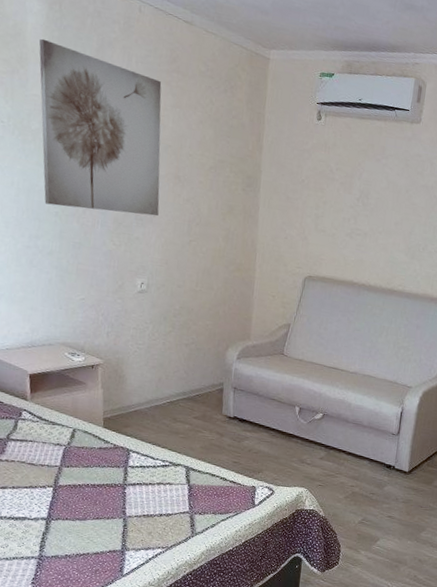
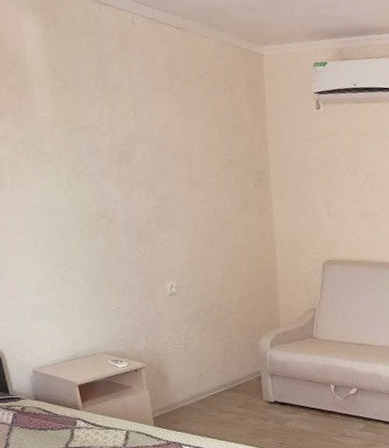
wall art: present [38,38,162,216] -> none [39,61,178,222]

